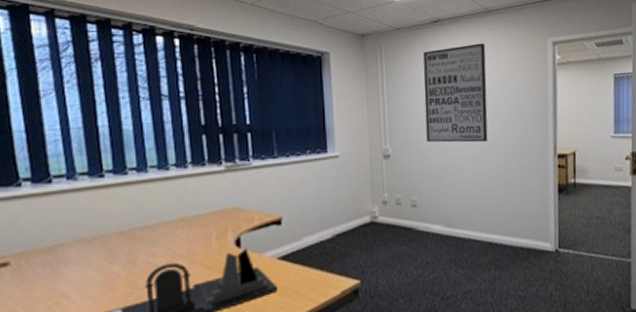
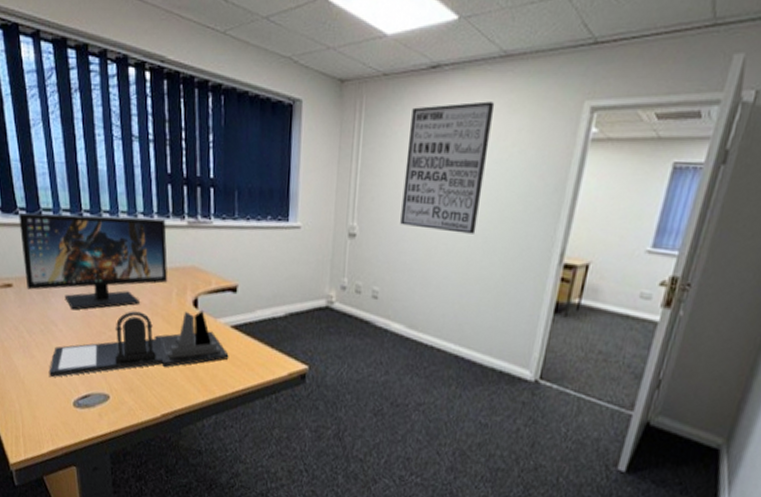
computer monitor: none [21,167,206,277] -> present [19,212,168,310]

